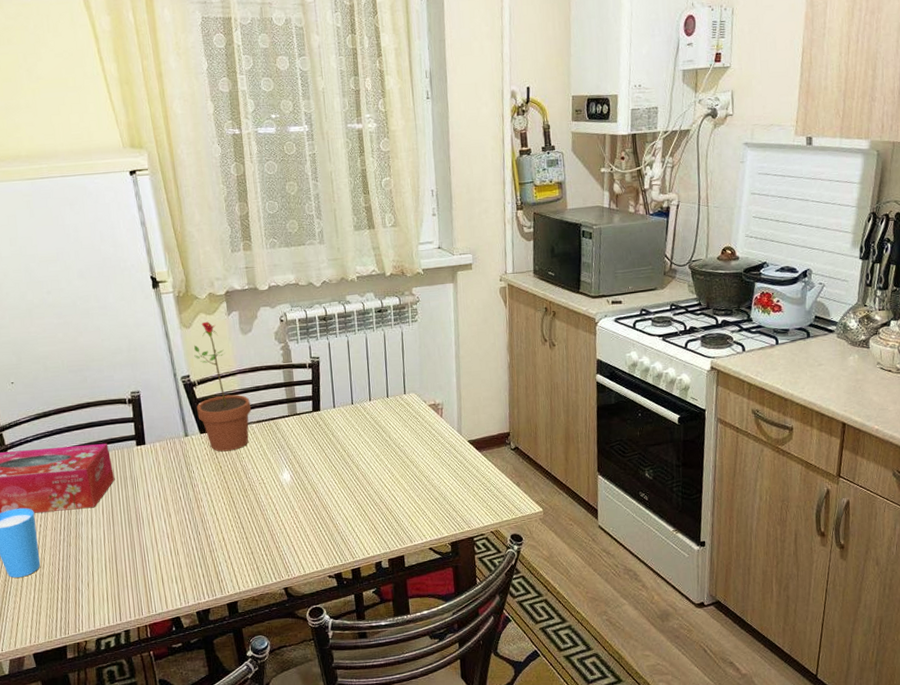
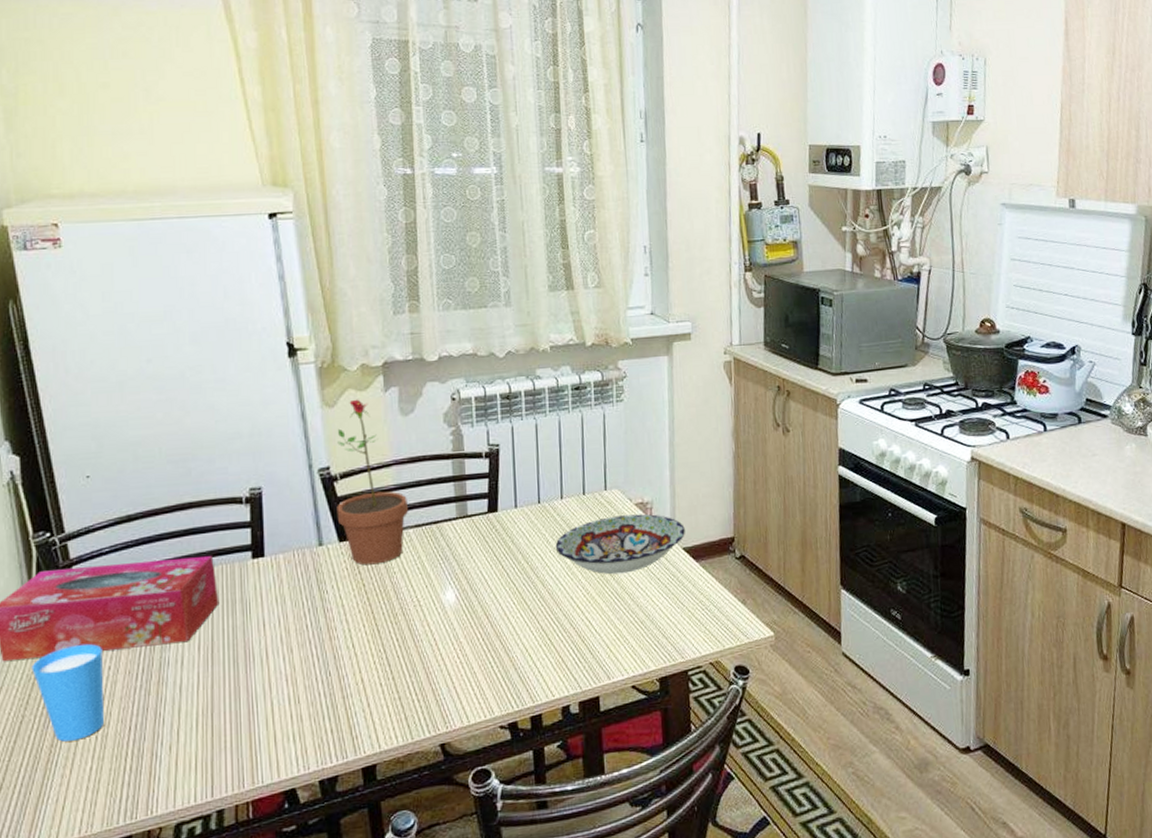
bowl: none [366,413,470,462] -> present [555,514,685,575]

